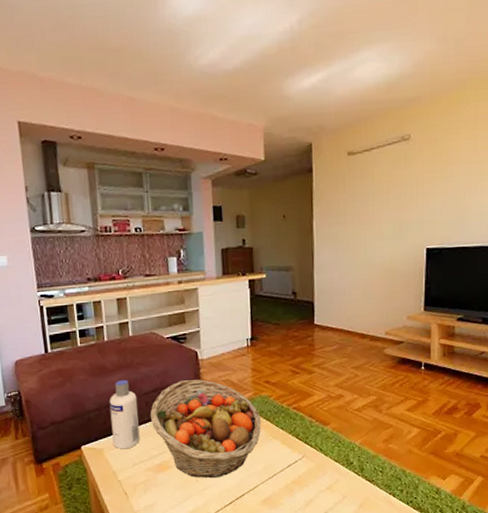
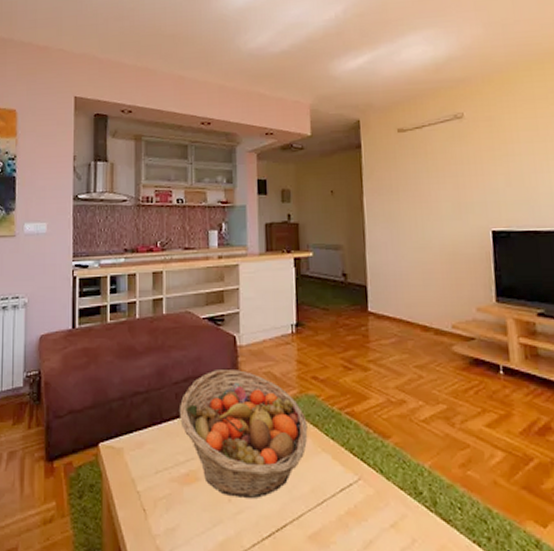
screw cap bottle: present [109,380,140,450] -> none [134,365,167,451]

